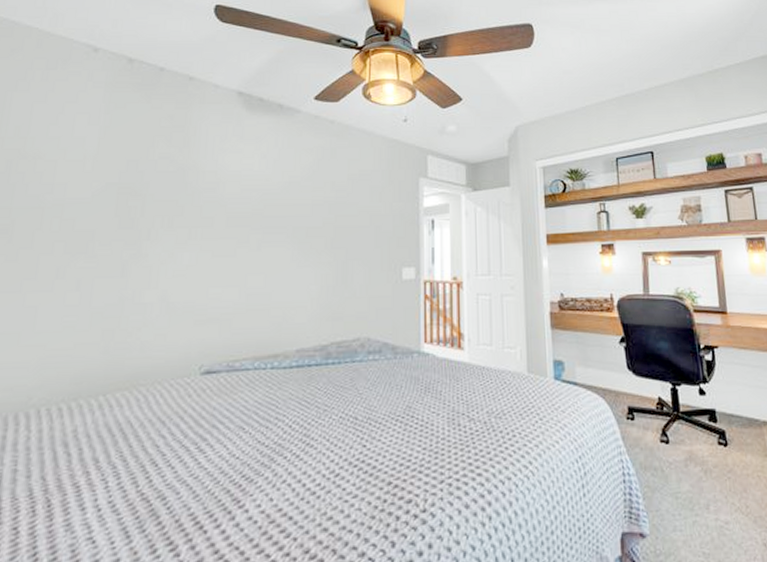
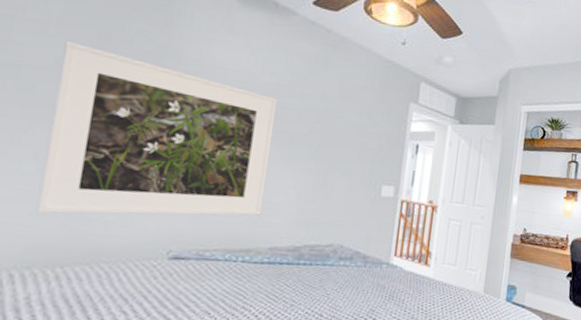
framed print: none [79,174,291,343] -> present [35,40,278,216]

